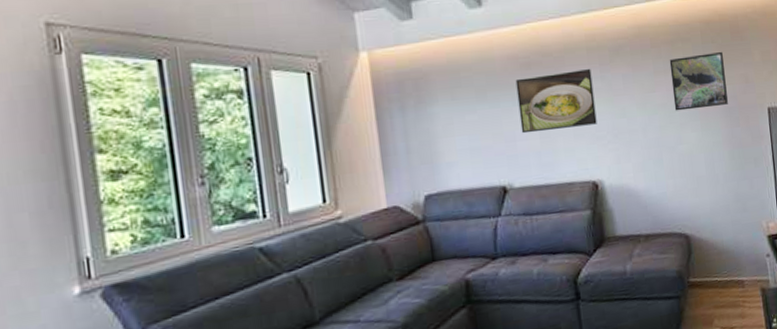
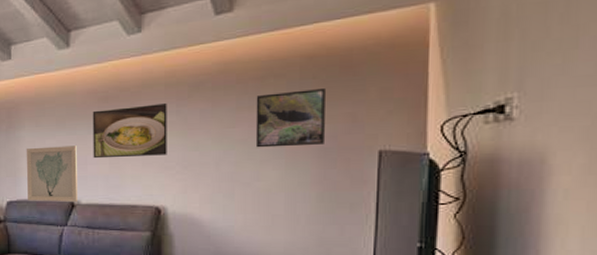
wall art: none [442,120,510,192] -> present [26,146,77,202]

